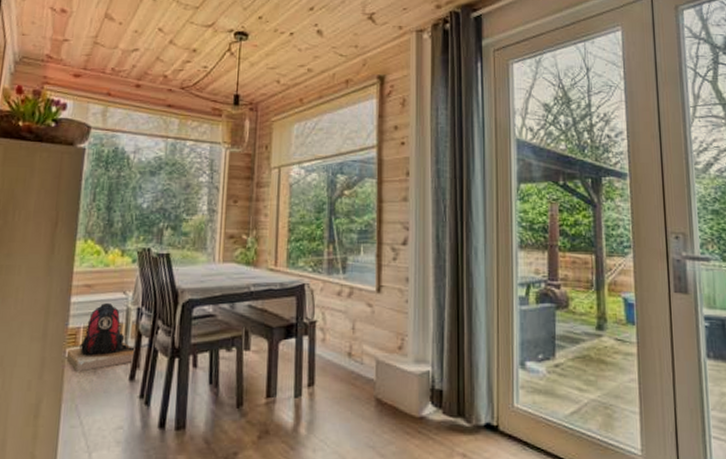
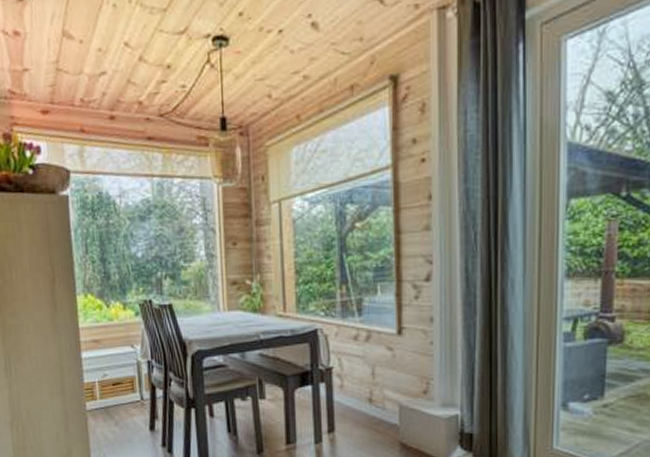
backpack: present [67,303,135,372] -> none [88,358,151,424]

